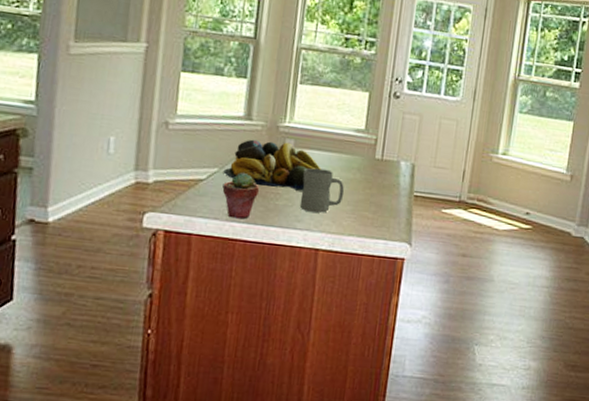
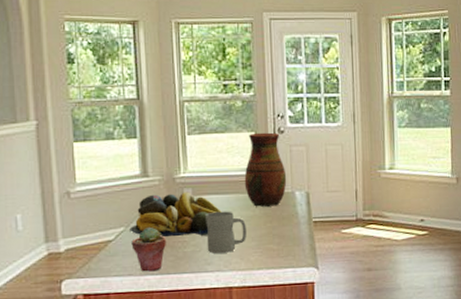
vase: none [349,93,395,173] -> present [244,132,287,207]

